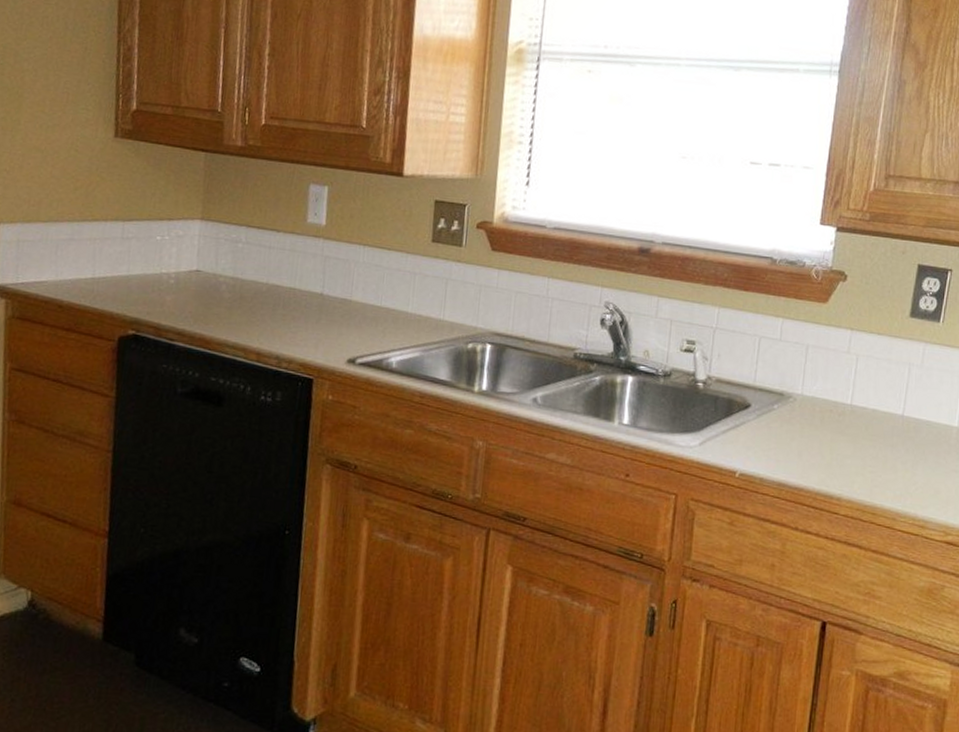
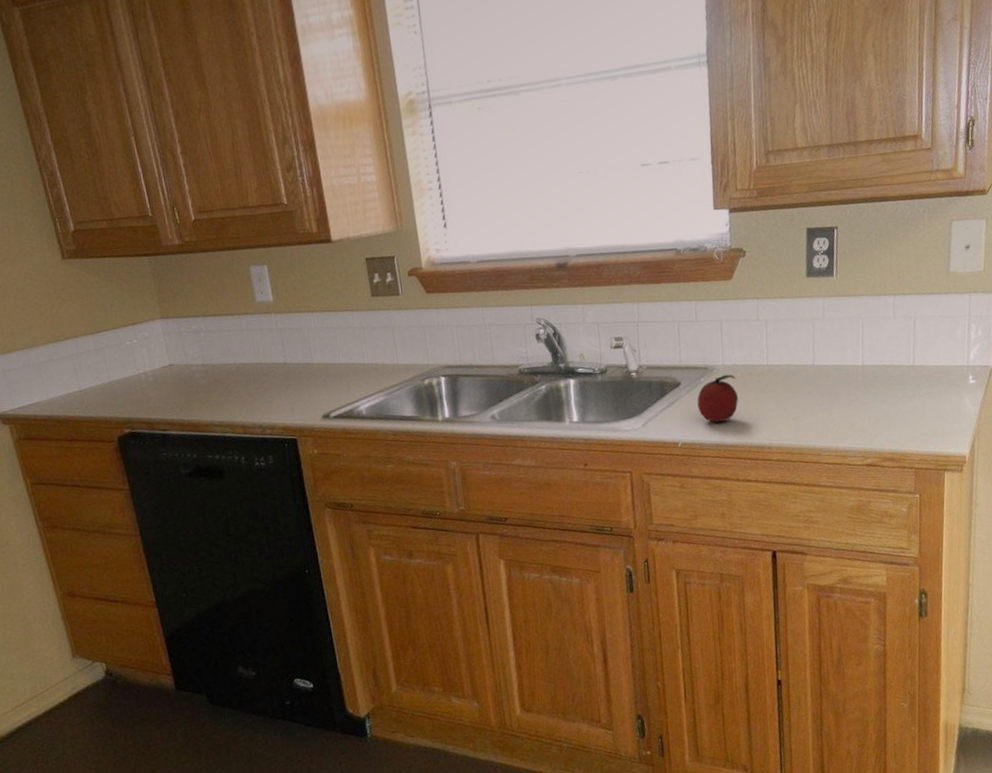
fruit: none [765,405,813,459] -> present [697,374,739,423]

